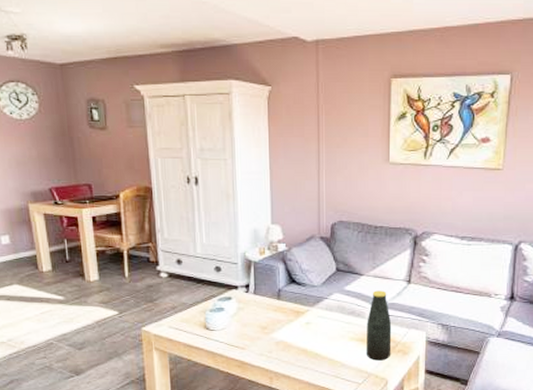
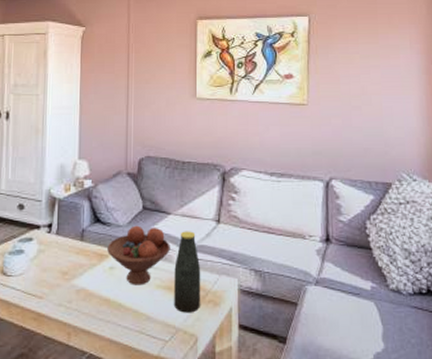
fruit bowl: none [303,285,363,338] -> present [107,225,170,286]

